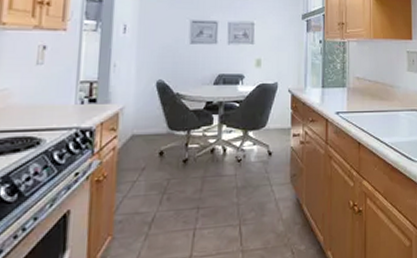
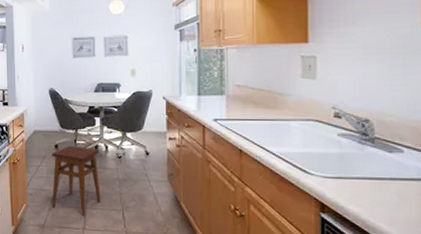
stool: none [150,150,215,240] -> present [51,145,101,216]

